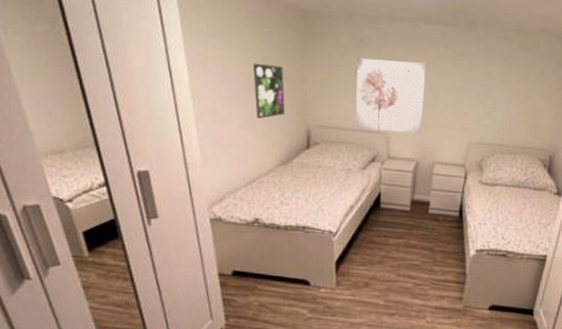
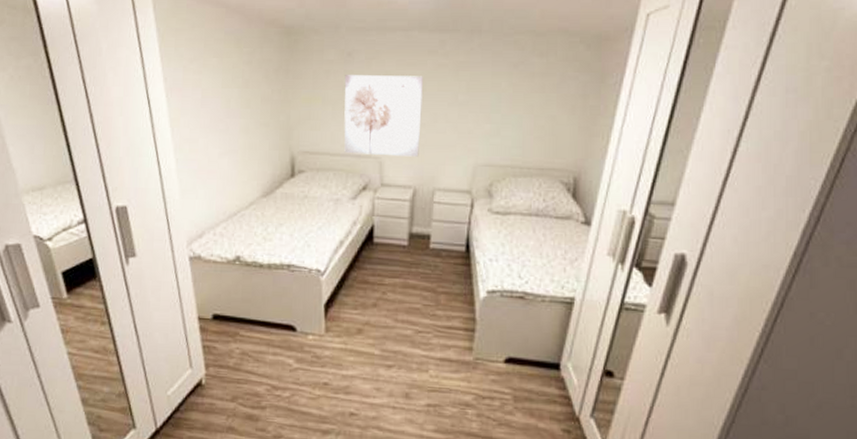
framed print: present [252,63,285,119] -> none [233,86,268,146]

